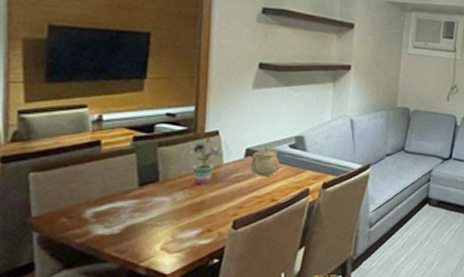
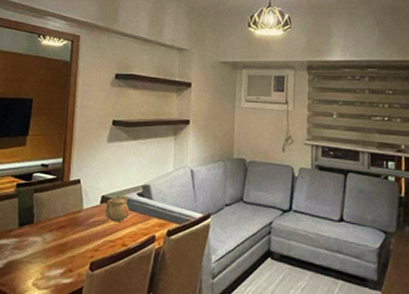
potted plant: present [190,126,223,185] -> none [57,175,84,228]

